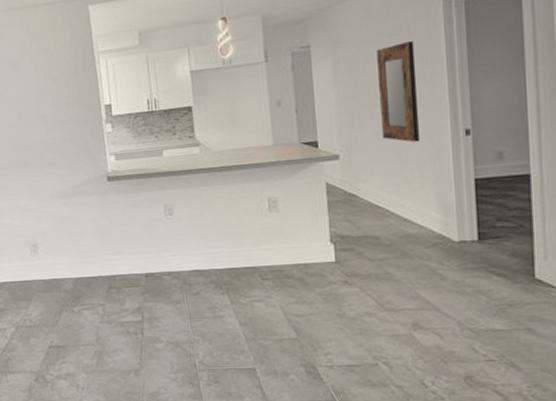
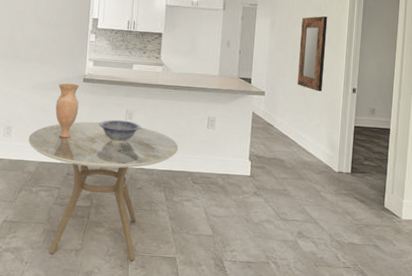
dining table: none [58,222,237,378] -> present [28,121,179,261]
vase: none [80,185,109,248] -> present [55,83,79,138]
decorative bowl: none [135,217,186,246] -> present [99,119,141,144]

